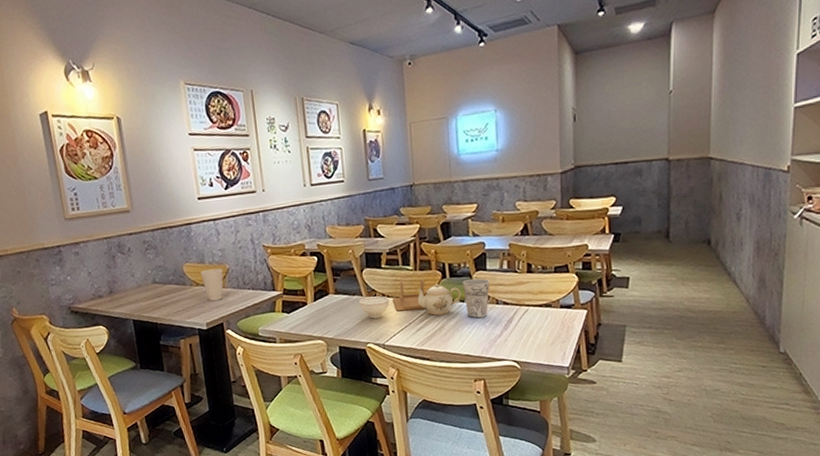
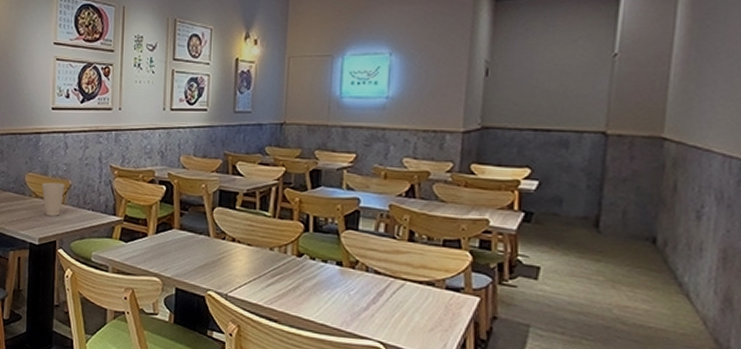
bowl: present [359,296,390,319] -> none [205,239,240,265]
napkin holder: present [393,278,427,312] -> none [243,226,283,263]
teapot: present [416,284,461,315] -> none [271,237,324,273]
cup: present [463,278,490,319] -> none [327,238,361,285]

